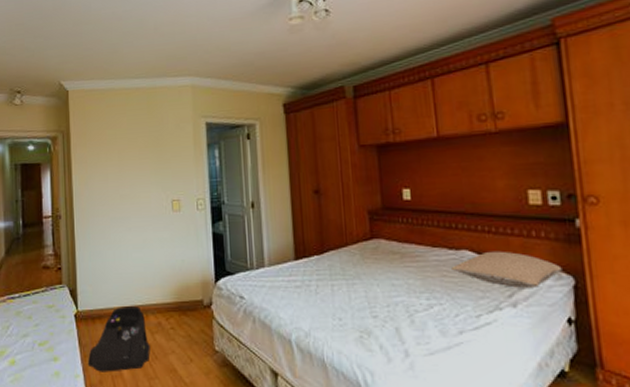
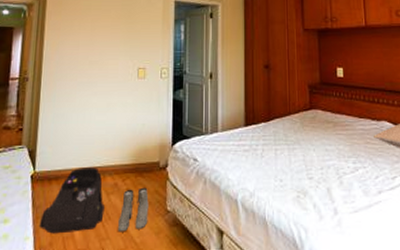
boots: none [165,326,196,372] -> present [118,187,149,232]

